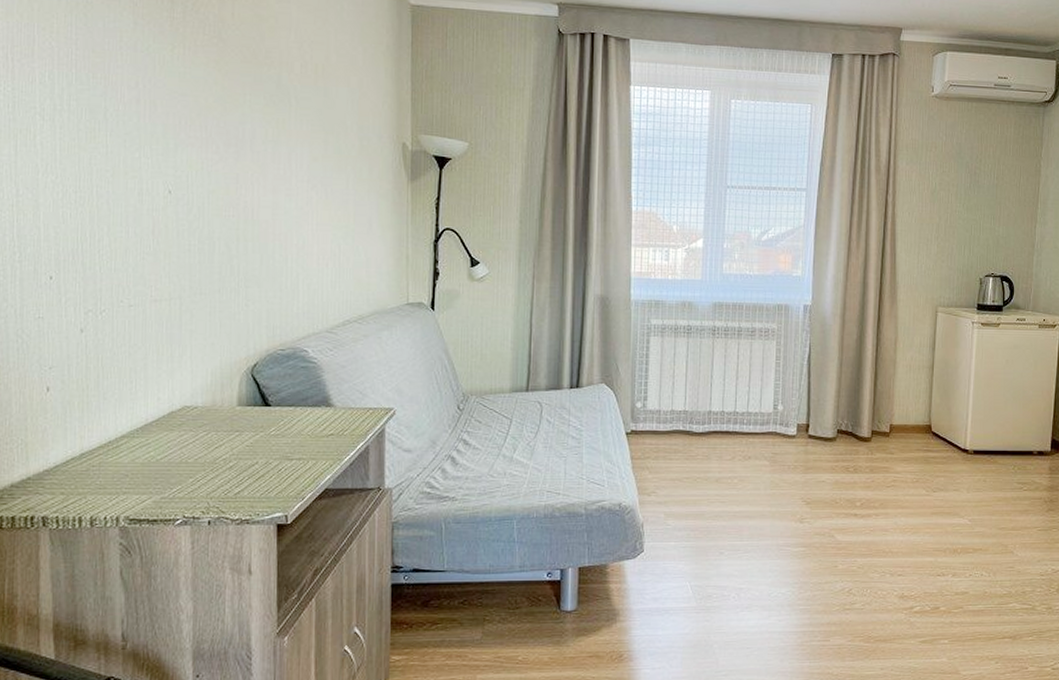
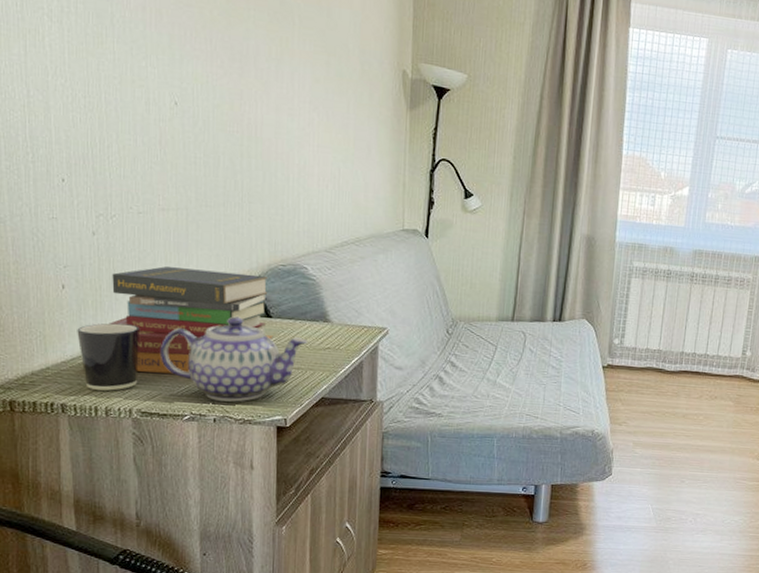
mug: none [61,424,129,498] -> present [77,323,139,391]
books: none [95,360,273,475] -> present [108,266,274,374]
teapot: none [150,408,310,501] -> present [159,316,309,402]

